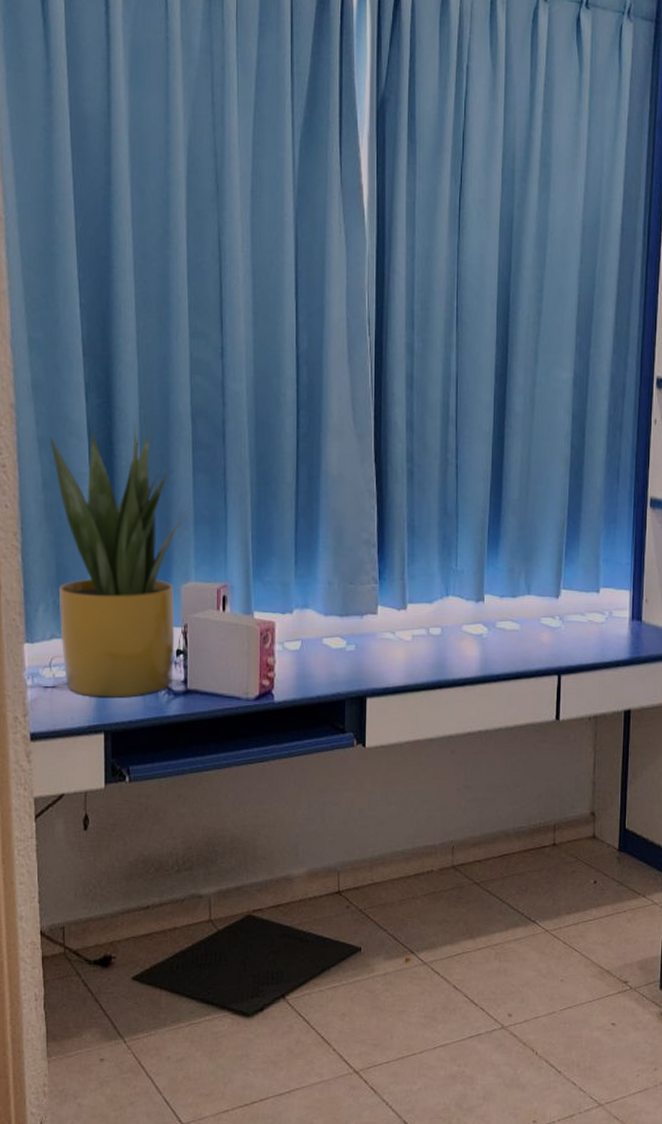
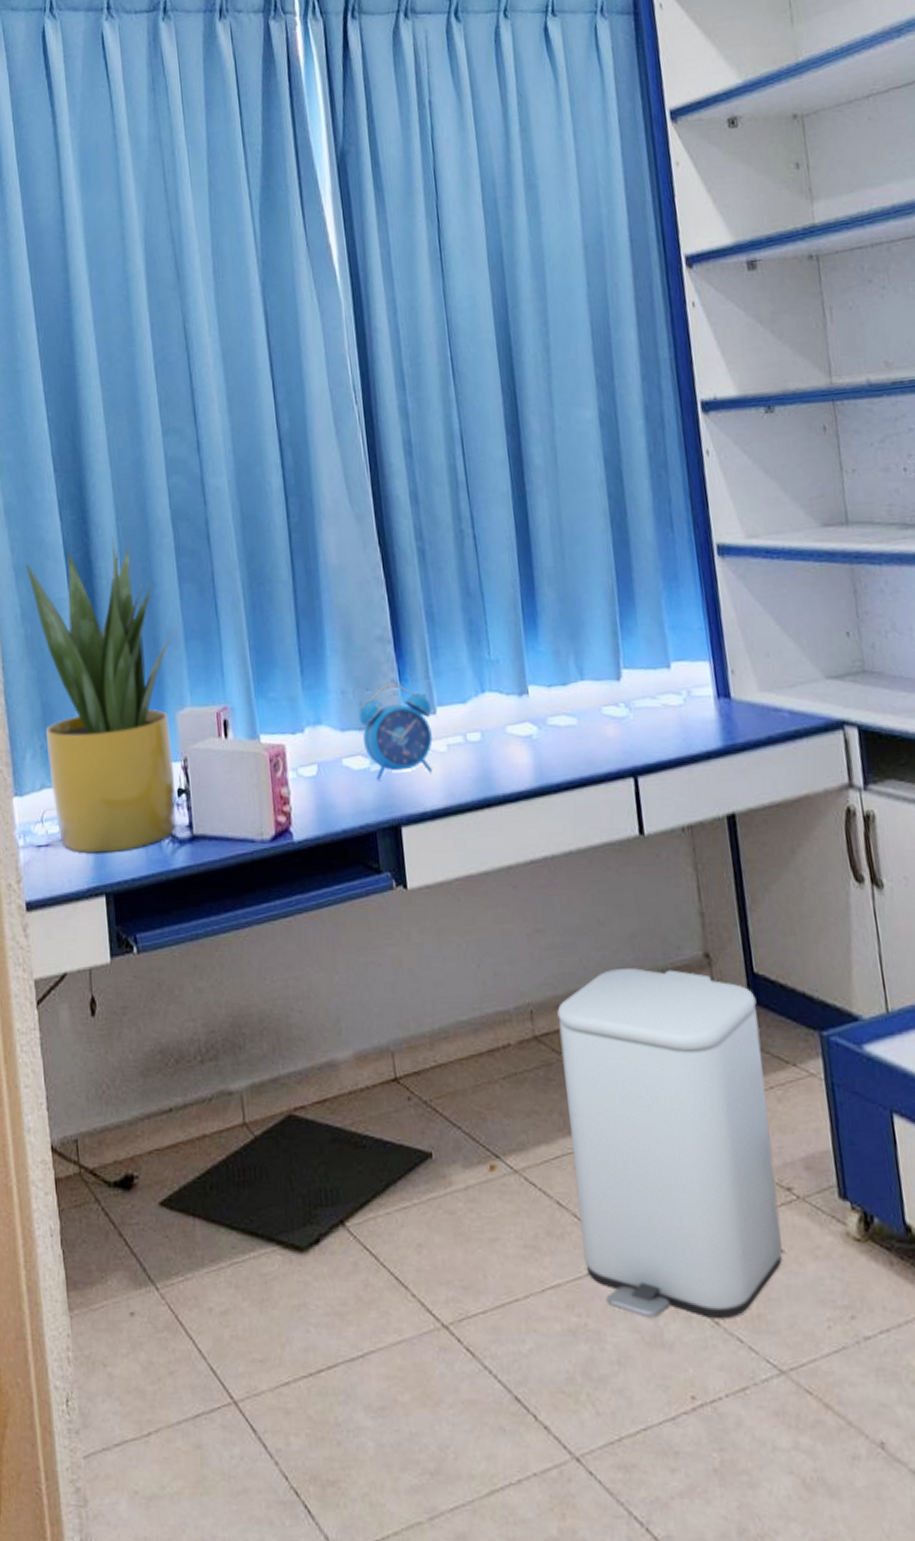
alarm clock: none [341,581,403,659] -> present [358,683,433,780]
pedal bin: none [469,820,624,1068] -> present [557,968,783,1319]

